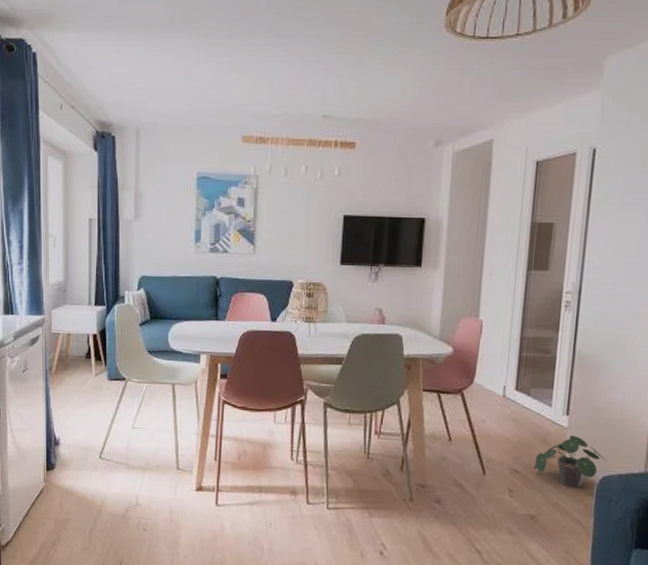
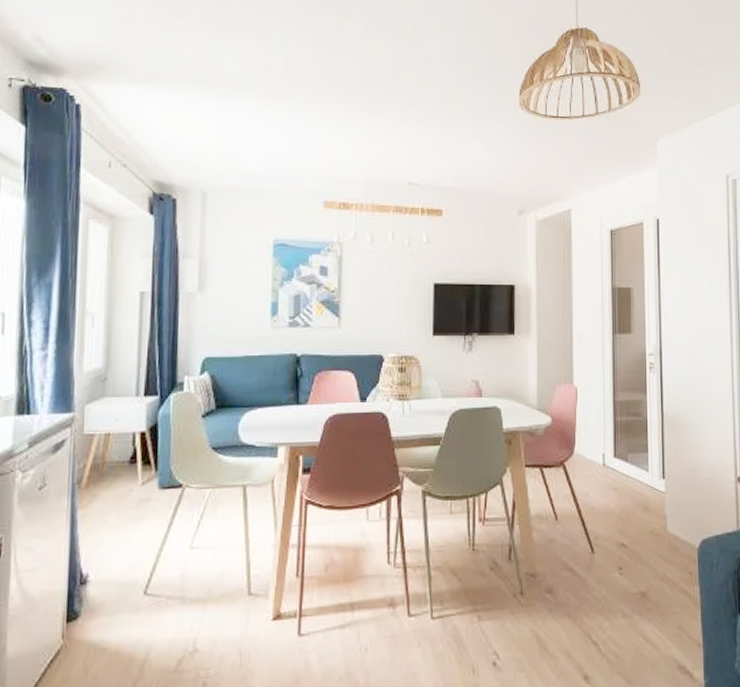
potted plant: present [534,435,606,488] -> none [639,500,703,556]

